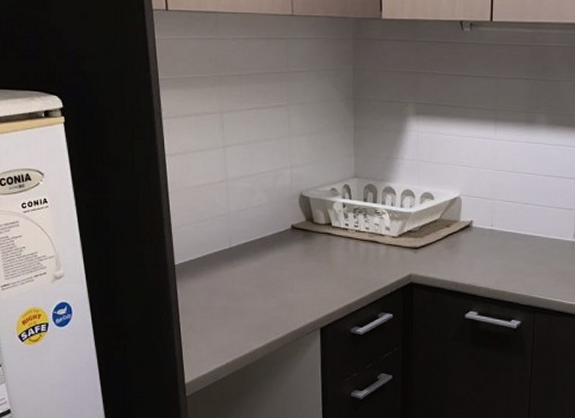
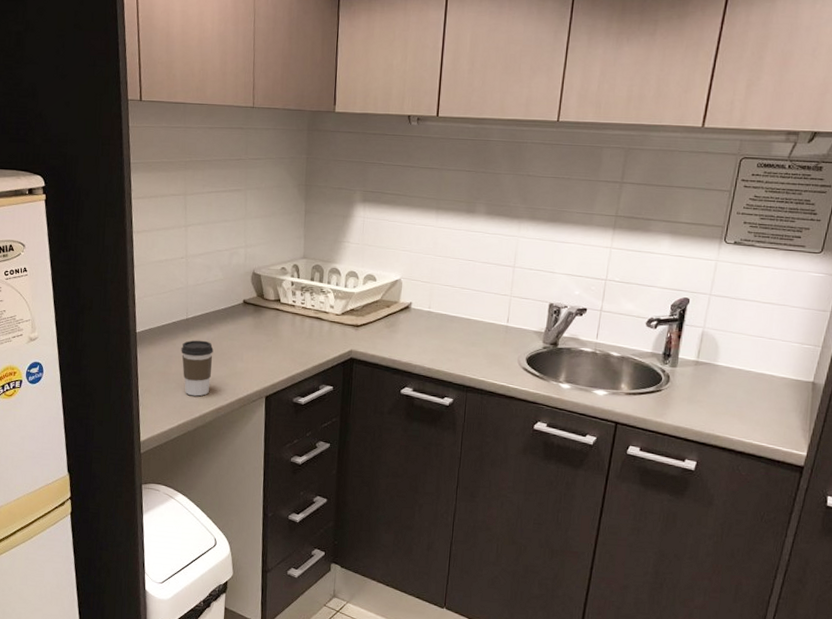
coffee cup: none [225,270,261,332] -> present [181,340,214,396]

